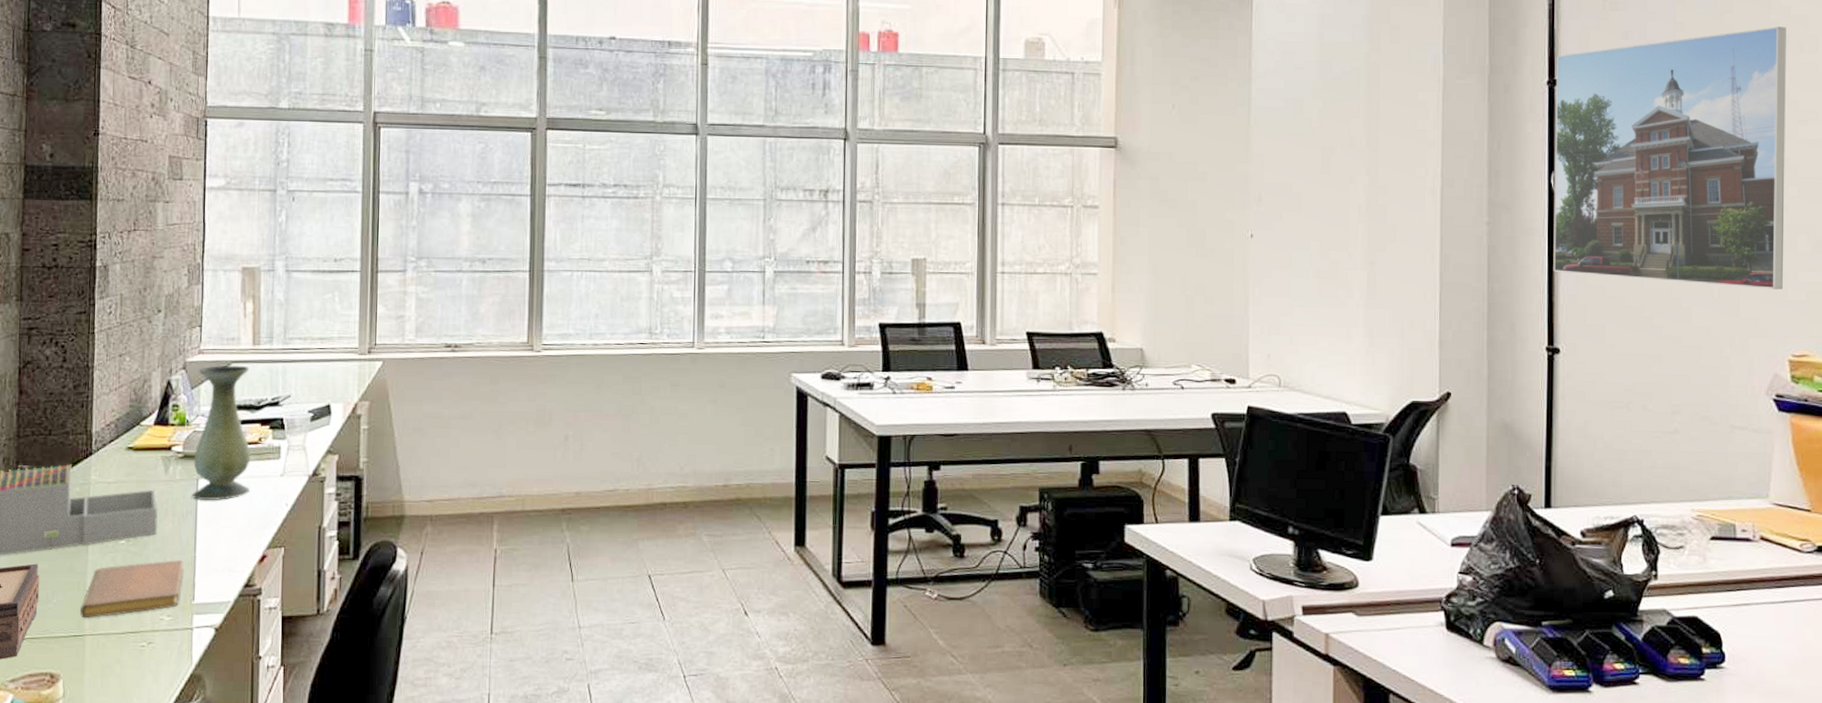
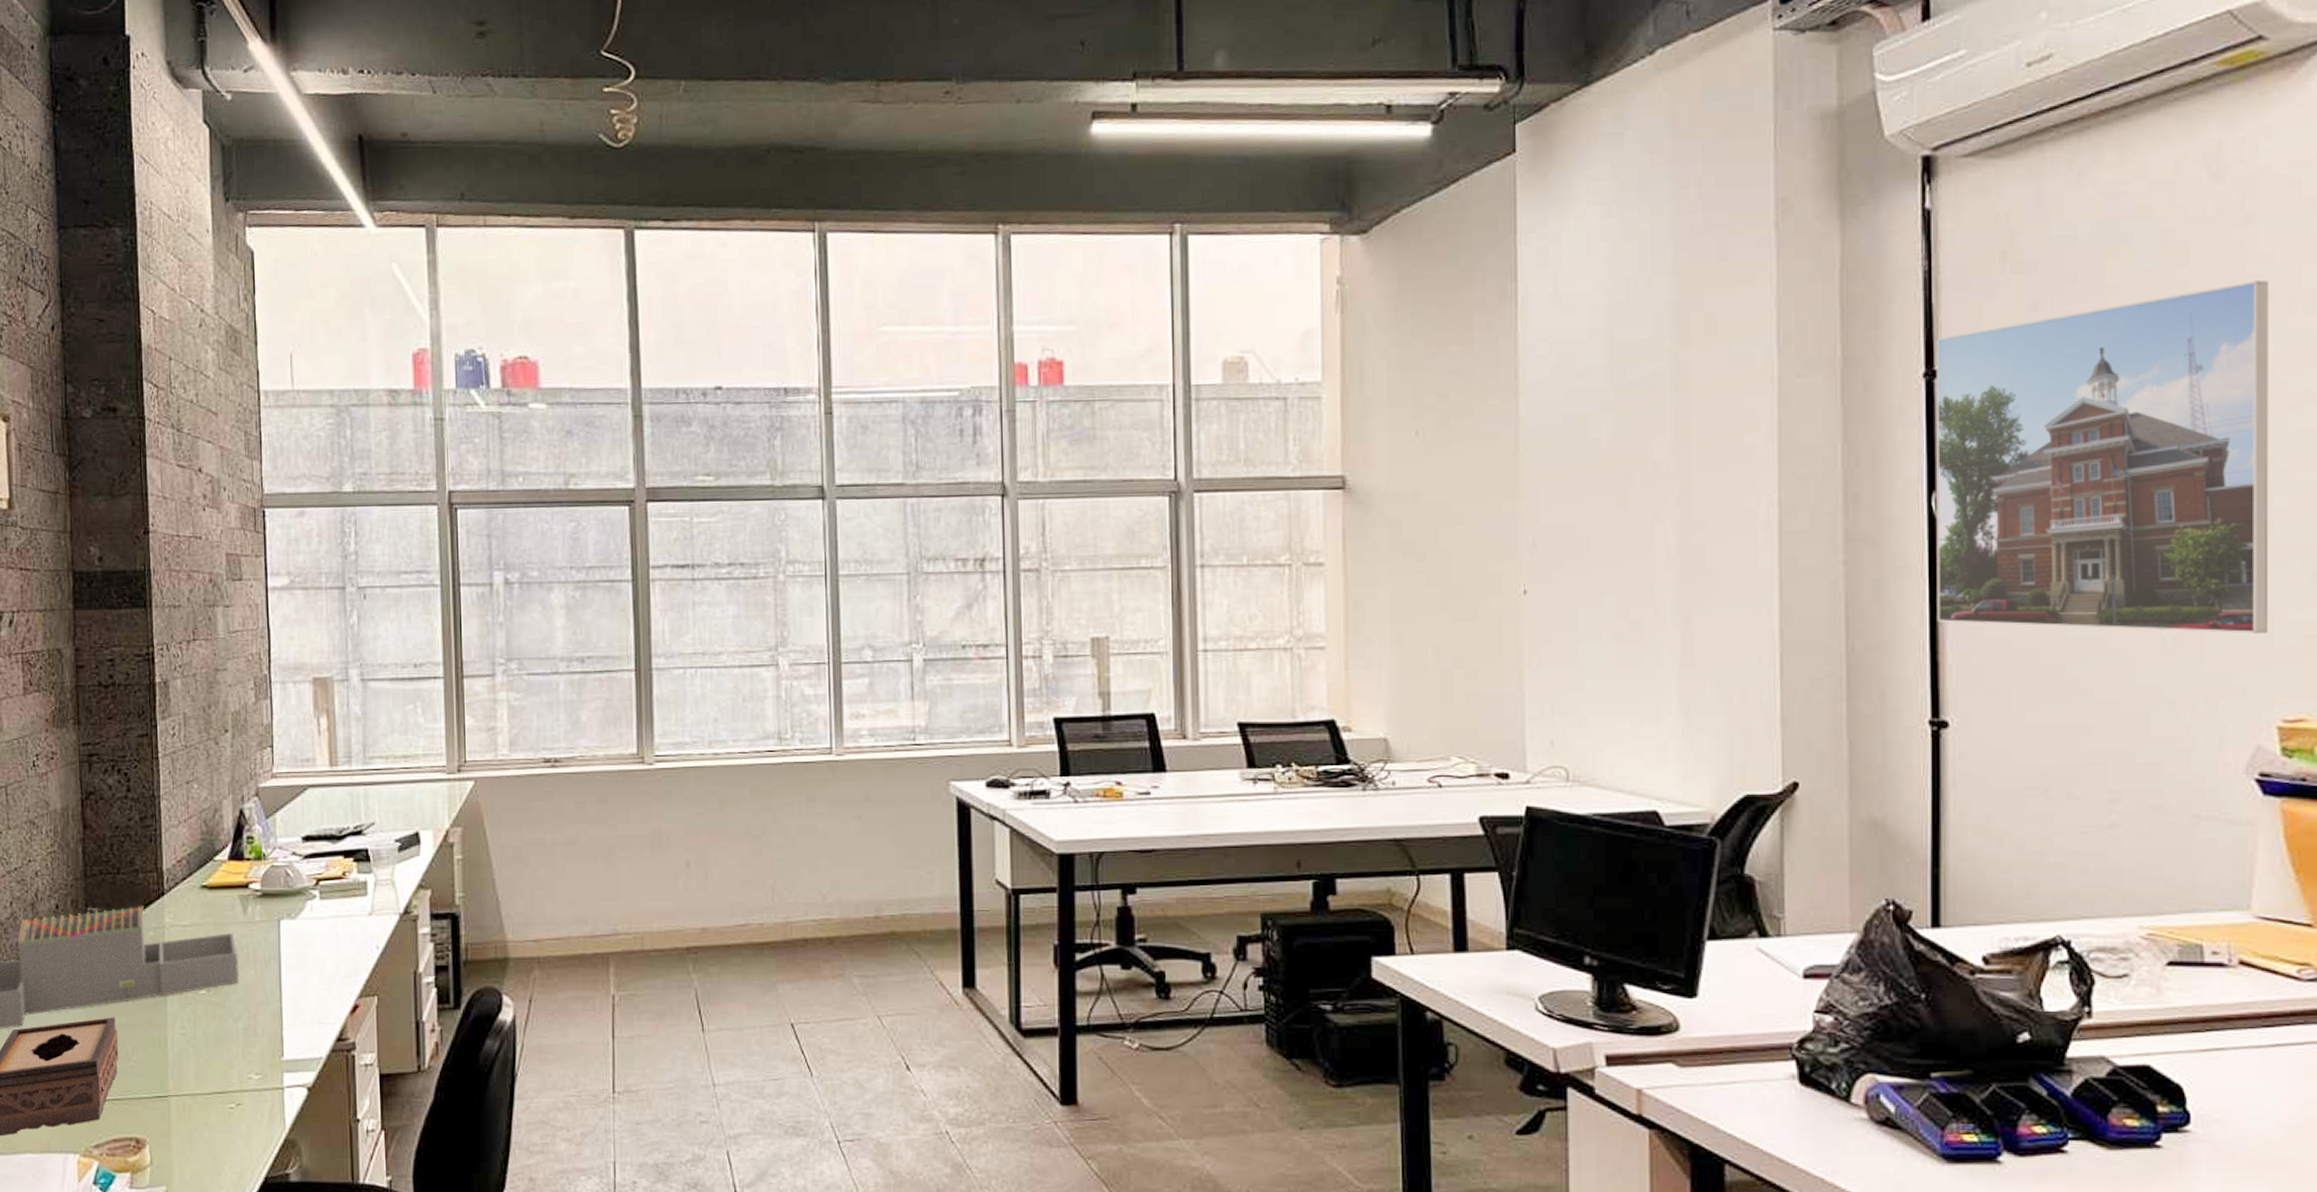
notebook: present [80,560,184,619] -> none [163,1011,270,1078]
vase: present [192,365,251,500] -> none [273,789,337,944]

